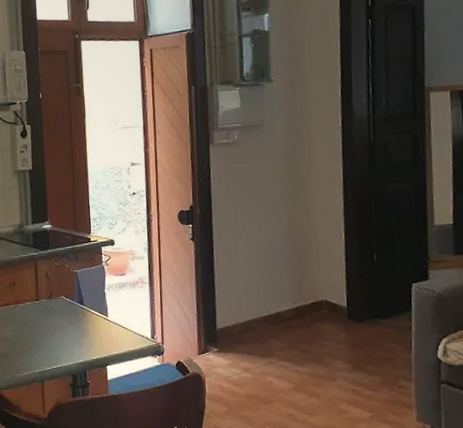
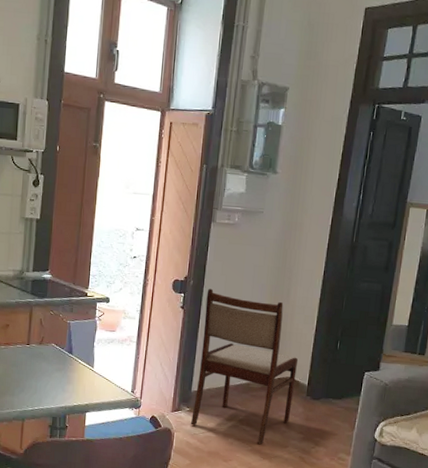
dining chair: none [216,214,333,380] -> present [191,288,298,444]

